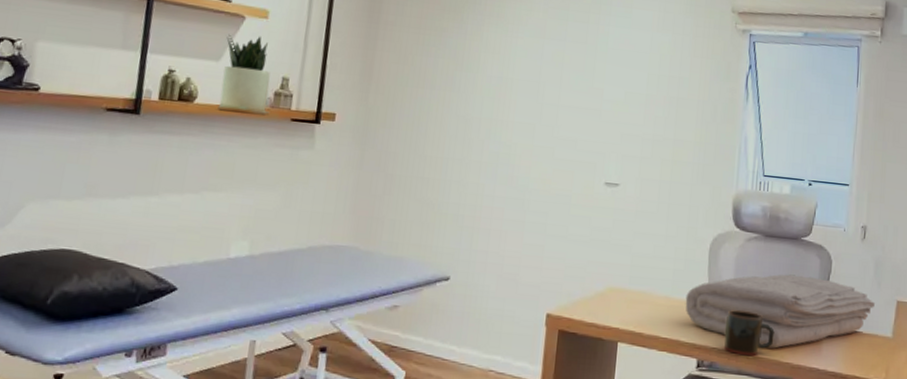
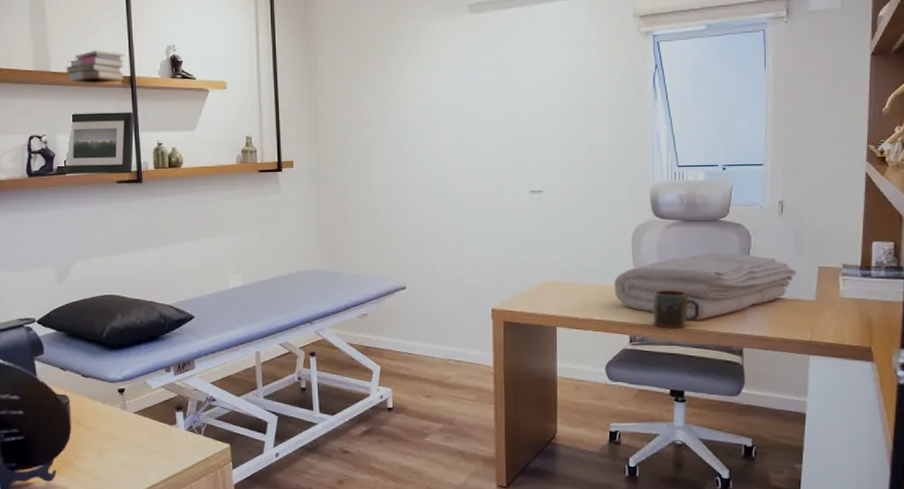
picture frame: none [25,19,145,102] -> present [56,112,134,175]
planter: present [215,34,270,117] -> none [197,104,241,172]

